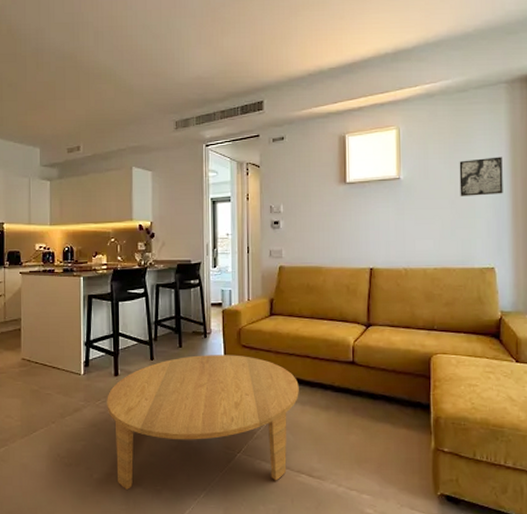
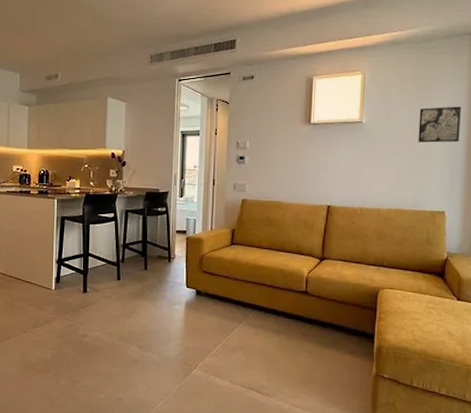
coffee table: present [107,355,299,490] -> none [75,278,254,396]

